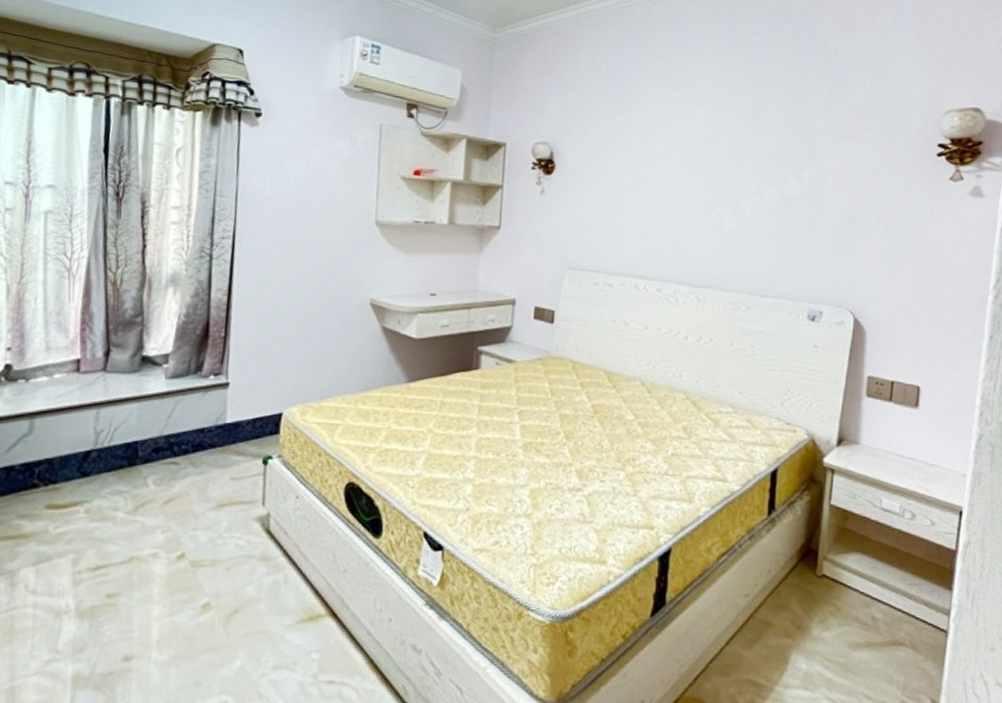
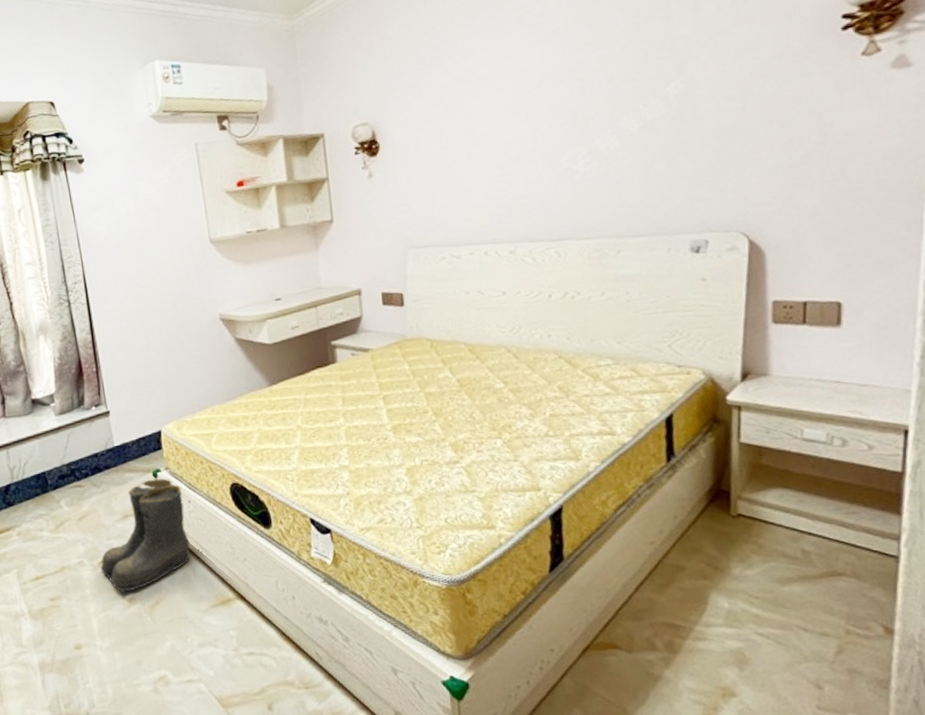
boots: none [177,466,291,596] -> present [100,478,192,593]

